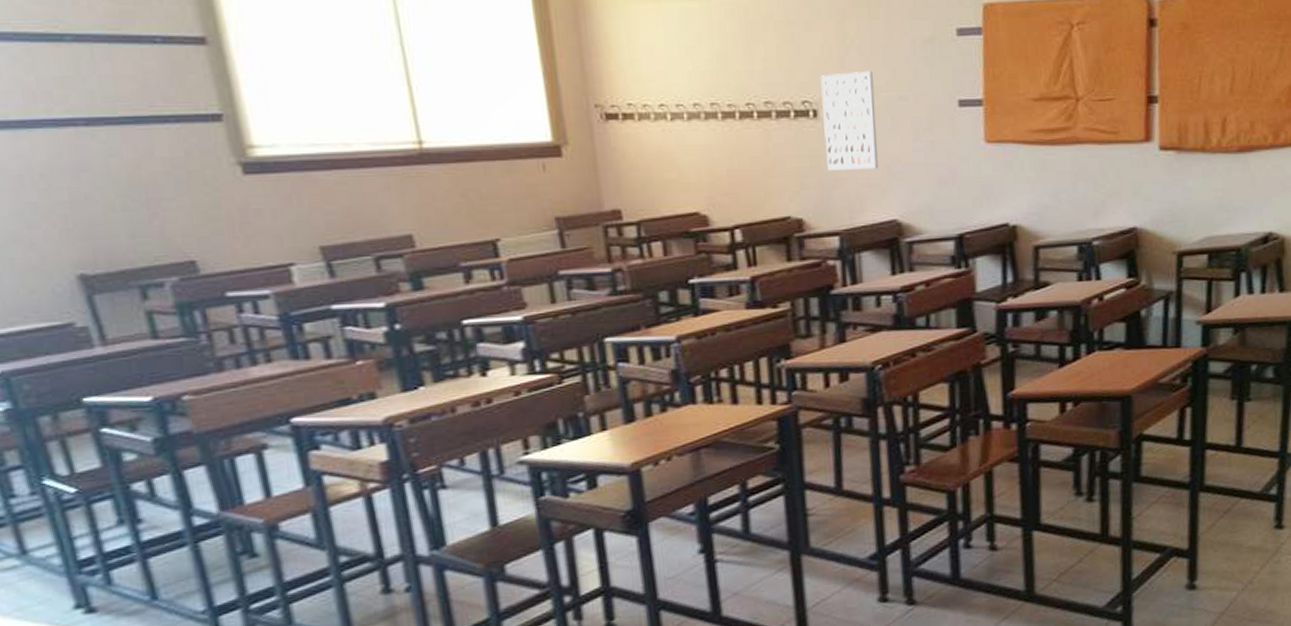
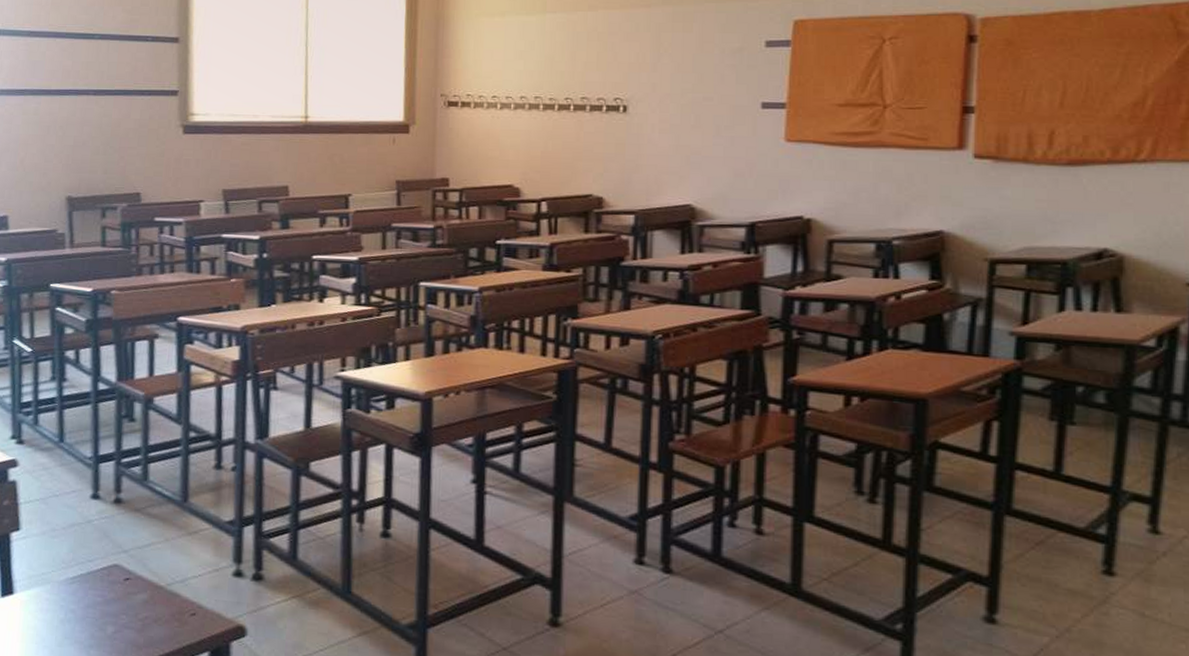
wall art: present [820,70,878,170] -> none [631,74,681,159]

